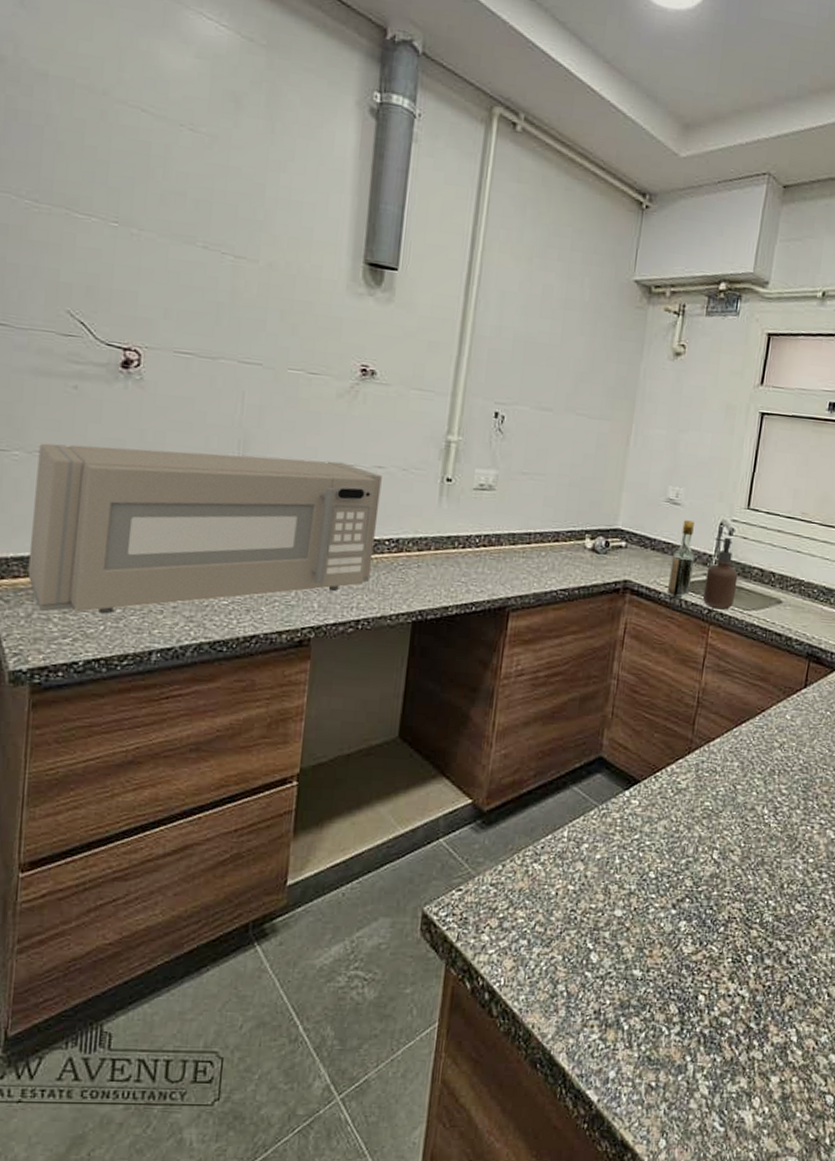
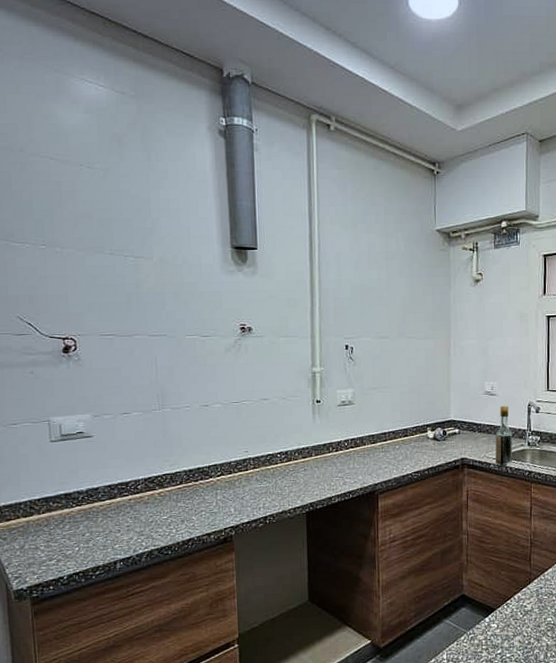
microwave: present [27,443,382,614] -> none [11,400,270,543]
soap dispenser: present [702,537,738,610] -> none [522,414,548,470]

